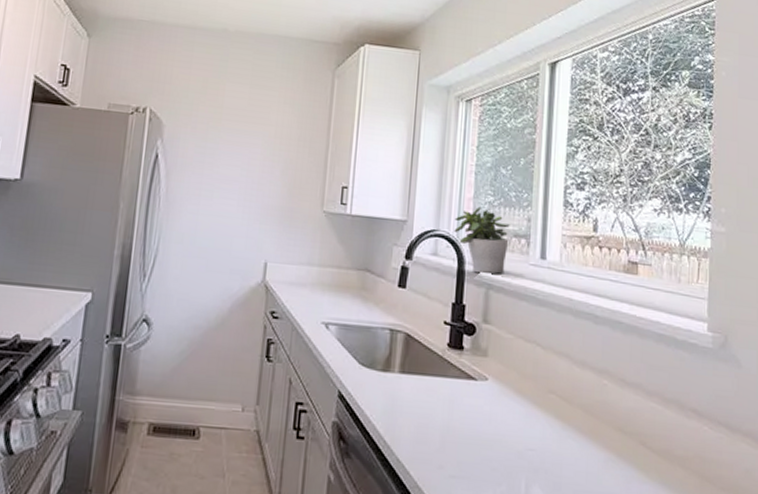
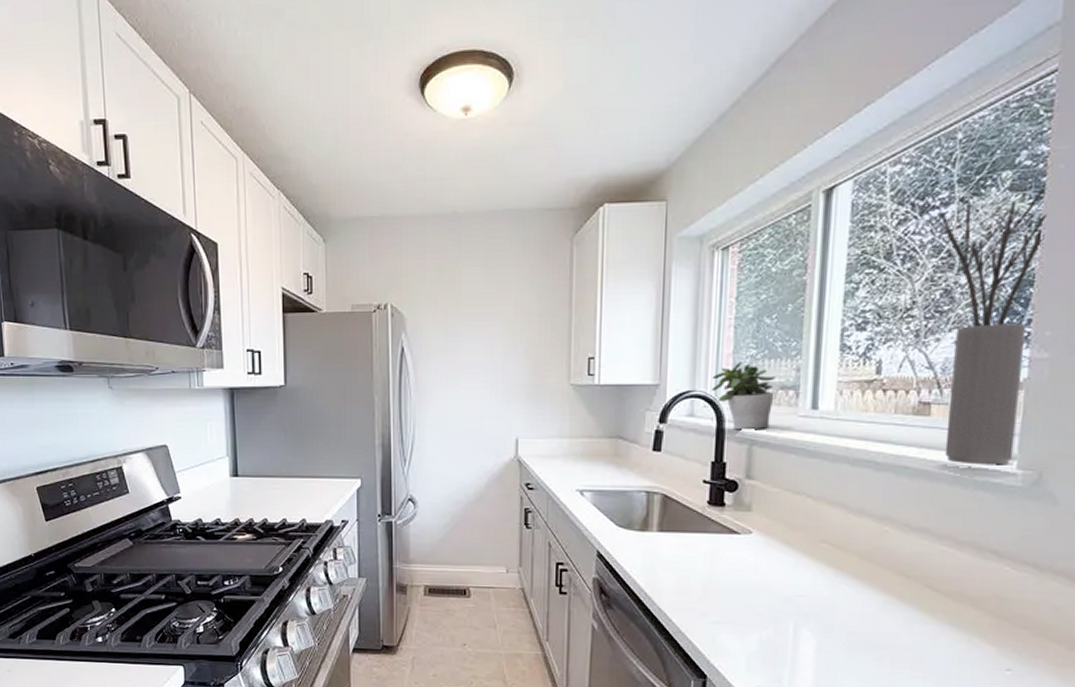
vase: none [638,88,716,327] -> present [939,187,1046,465]

